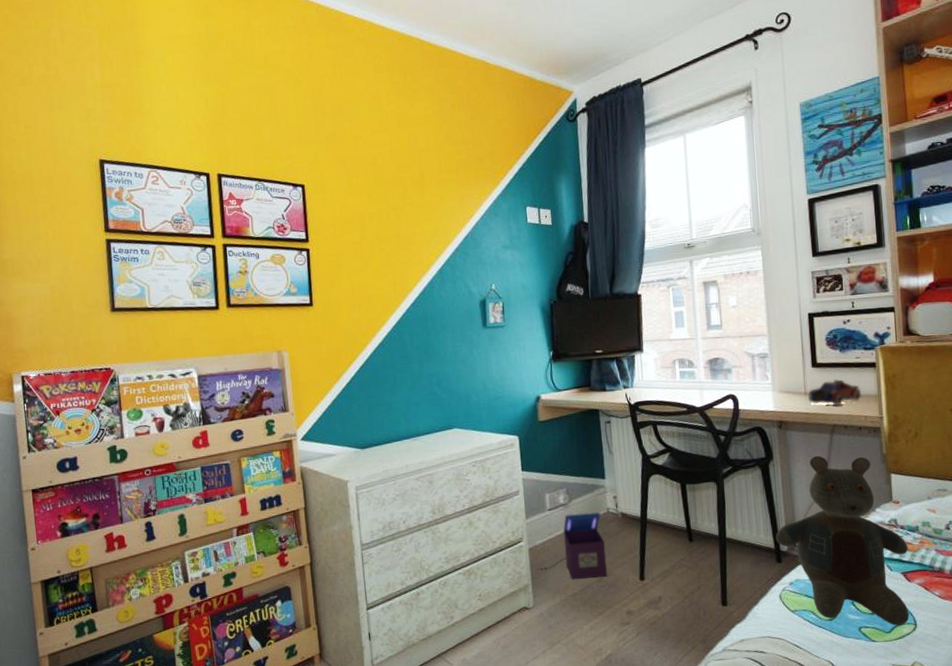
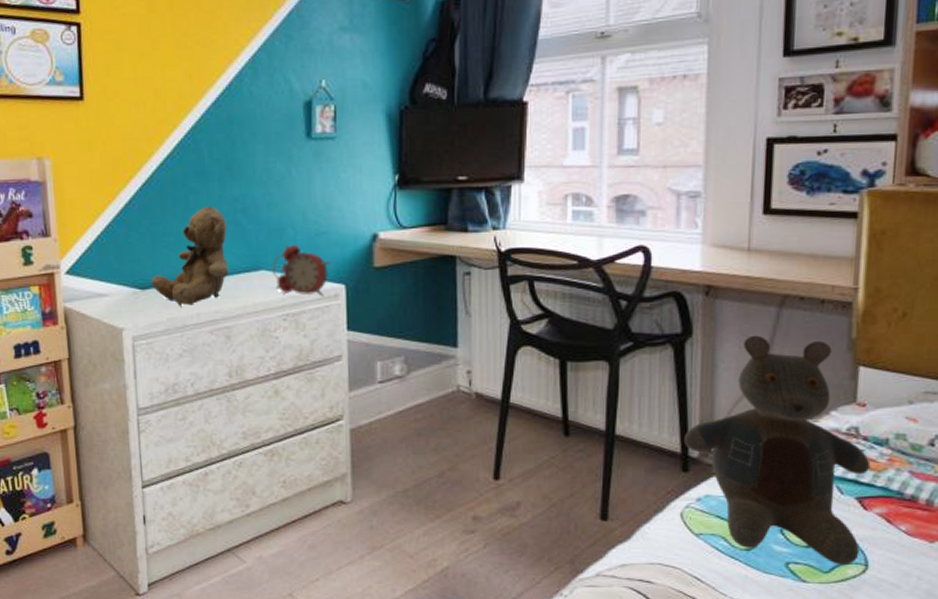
teddy bear: none [368,382,430,461] -> present [150,206,229,307]
alarm clock: none [462,408,507,447] -> present [272,245,332,297]
toy box: present [537,511,608,579] -> none [359,389,452,471]
toy car: present [807,379,862,406] -> none [751,233,831,269]

